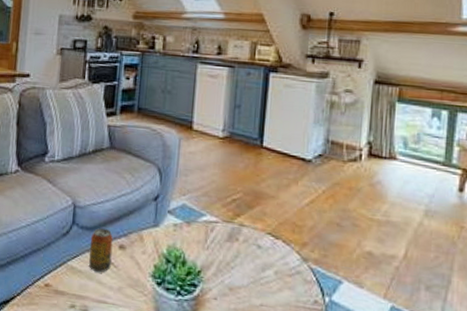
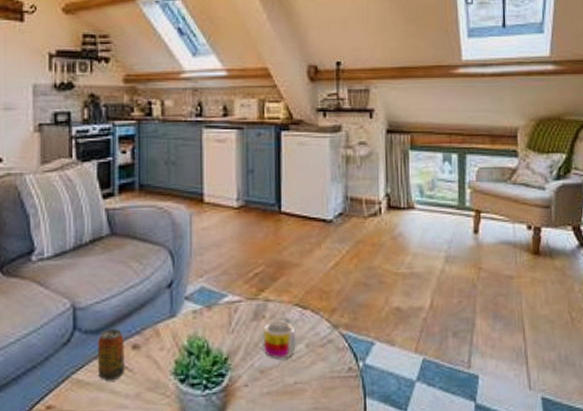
mug: none [234,245,266,281] -> present [263,321,296,358]

